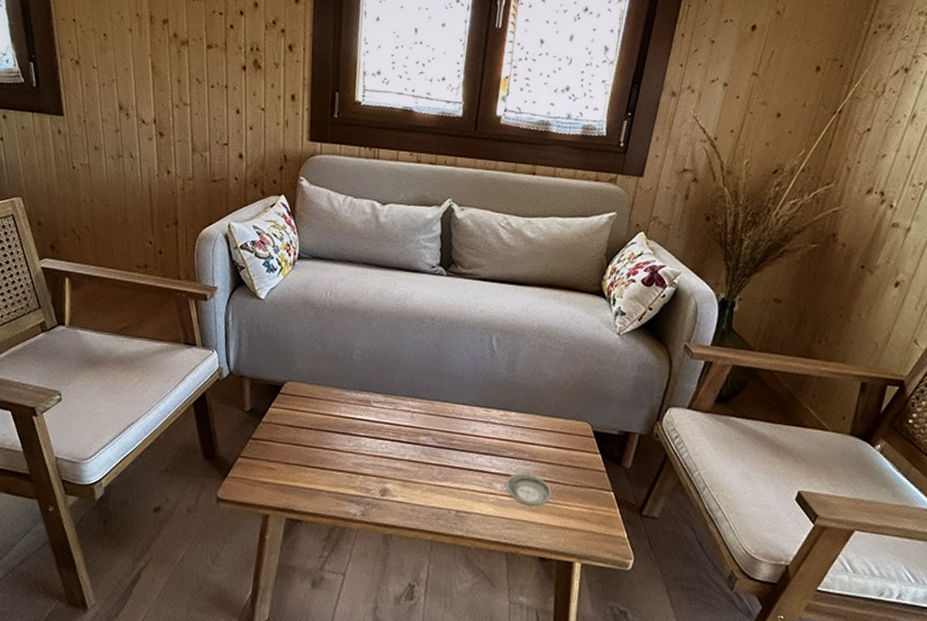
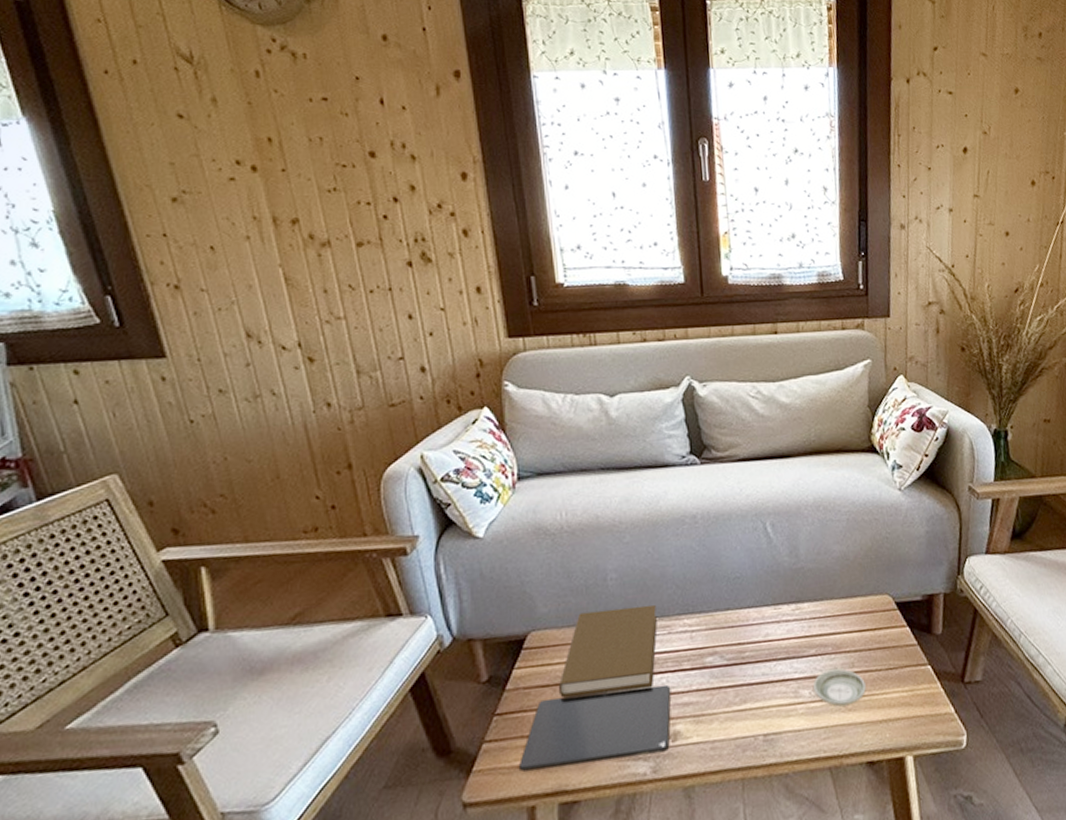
tablet: none [261,436,388,502] -> present [518,684,671,772]
book: none [301,376,388,448] -> present [559,604,657,698]

